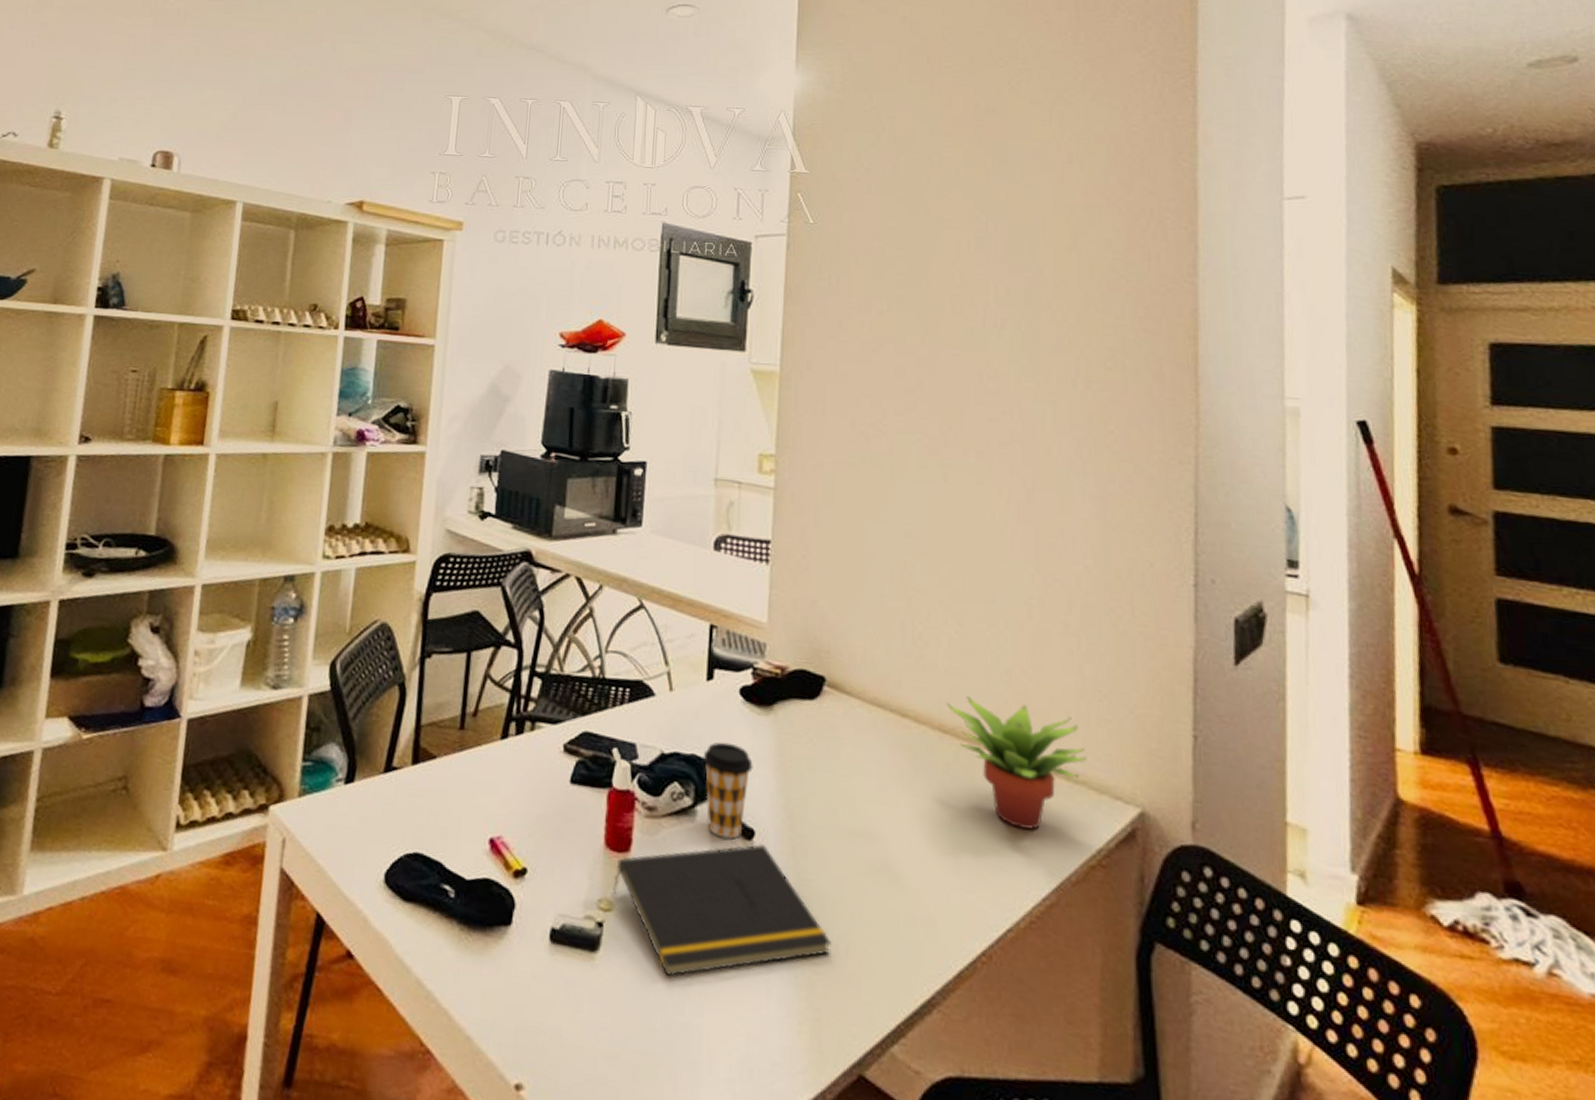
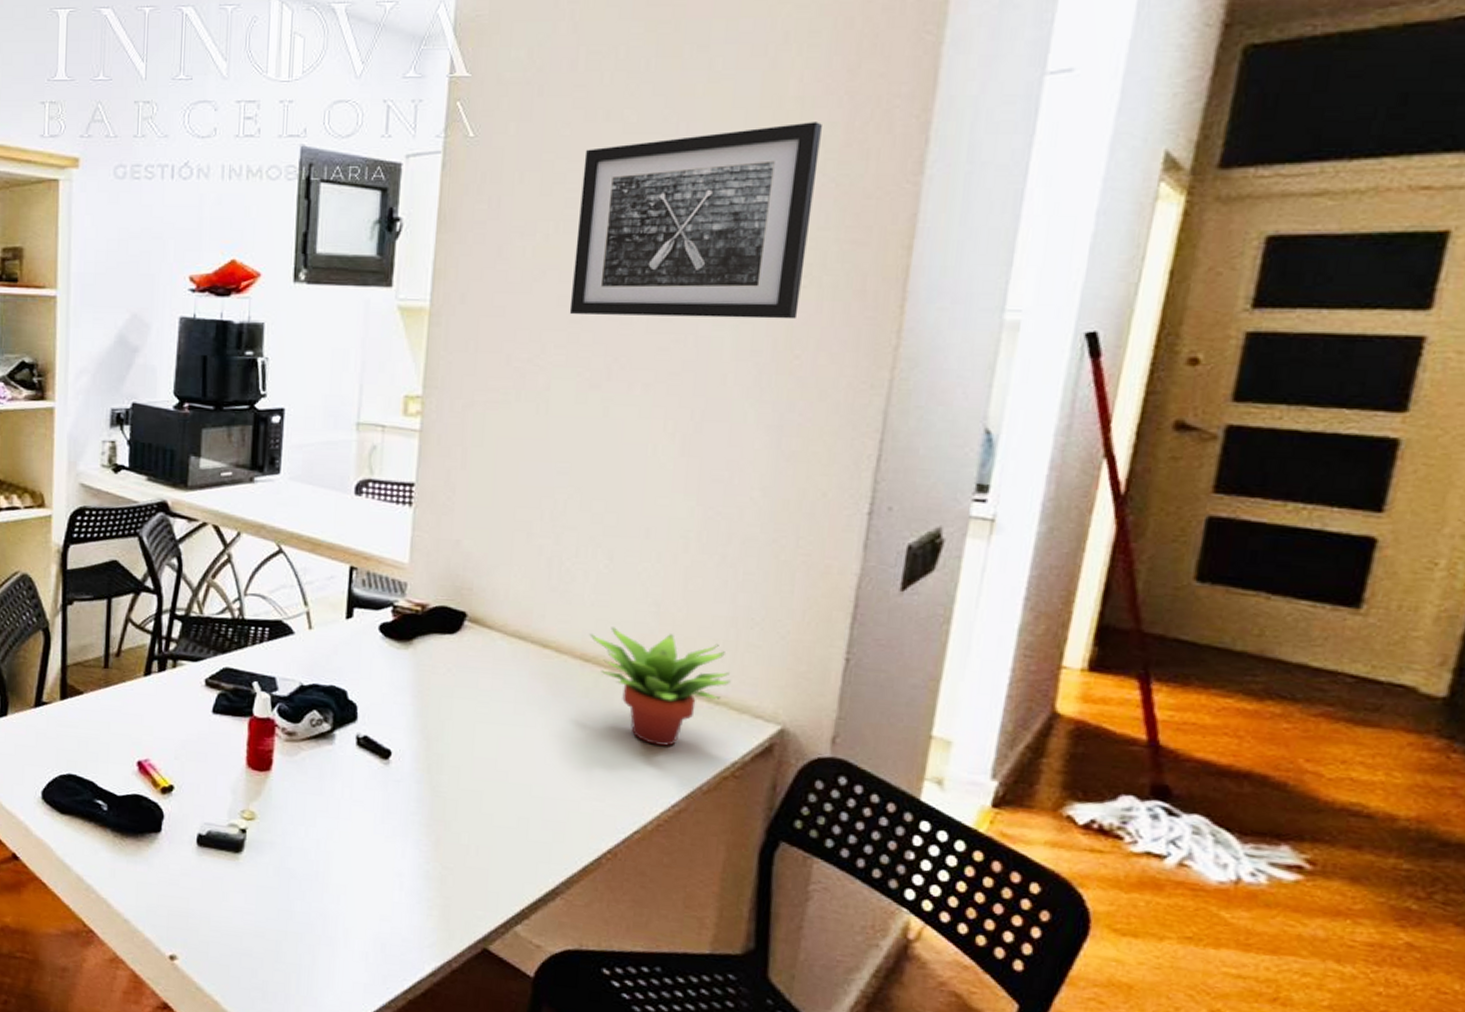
notepad: present [611,843,832,977] -> none [254,761,463,873]
coffee cup: present [703,741,753,839] -> none [341,674,391,759]
wall art: none [905,227,1109,398] -> present [569,122,822,320]

